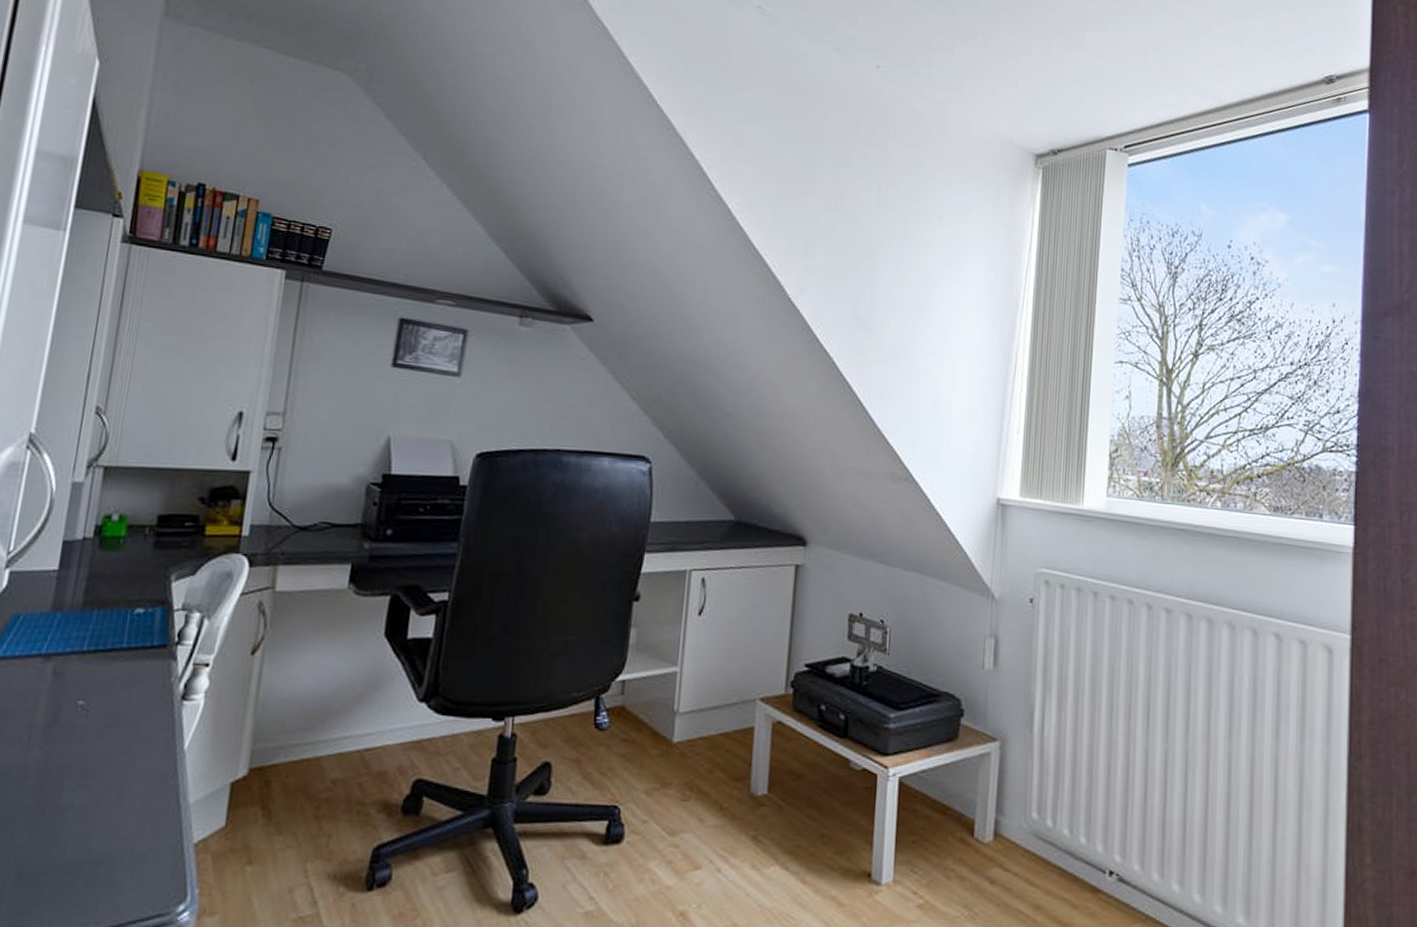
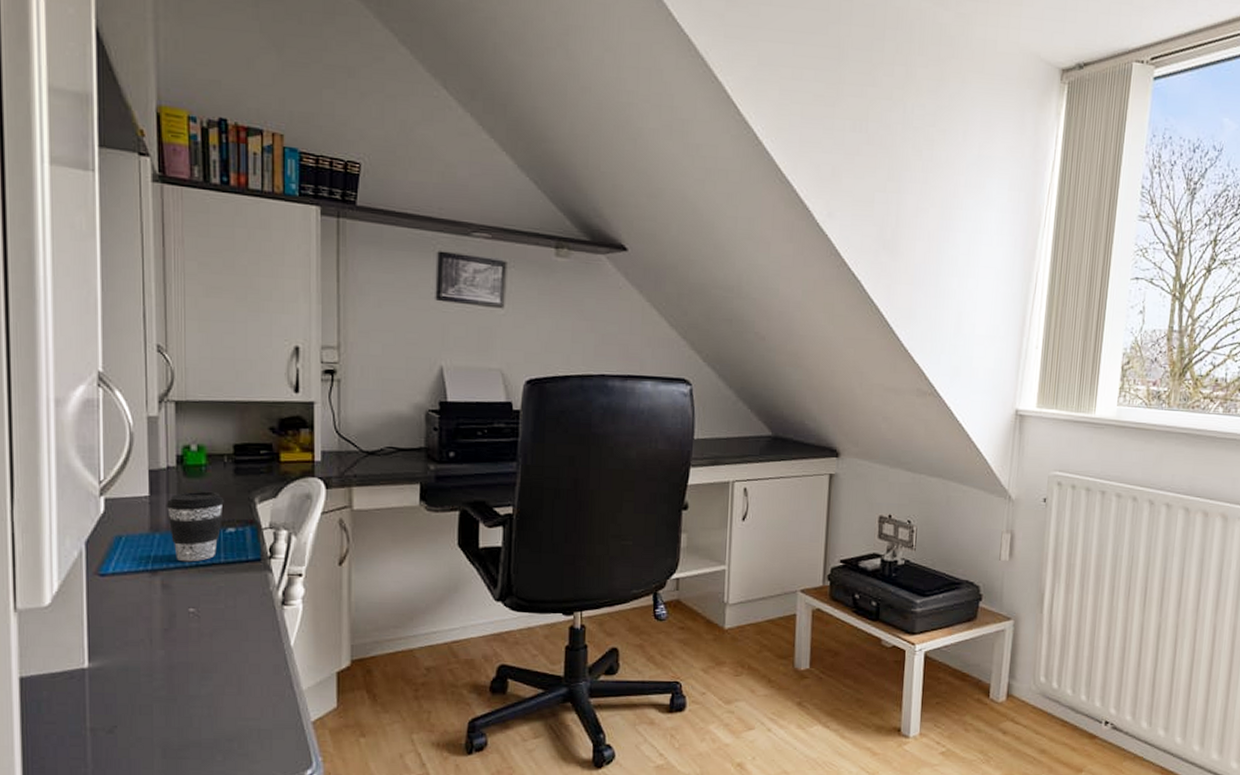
coffee cup: none [73,565,138,647] -> present [166,491,224,562]

